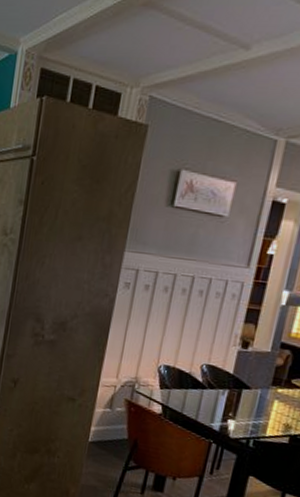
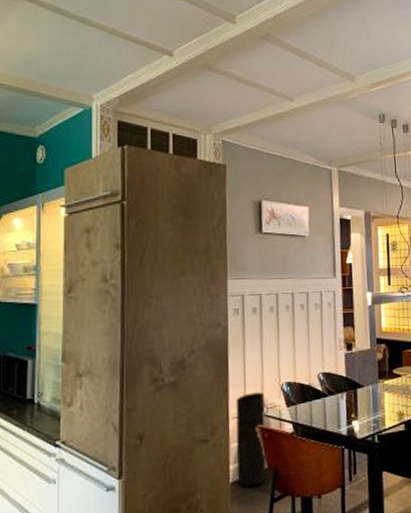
trash can: none [96,366,140,451] -> present [235,392,267,487]

